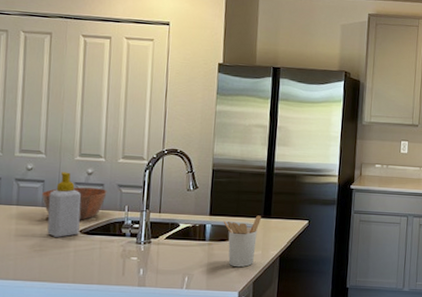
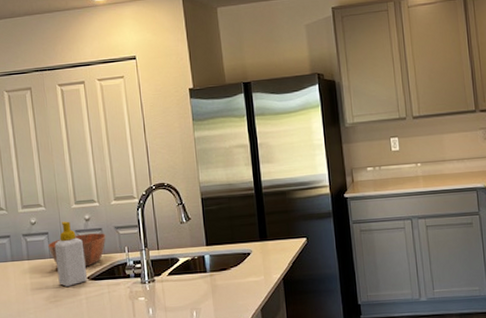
utensil holder: present [223,215,262,268] -> none [220,239,259,296]

